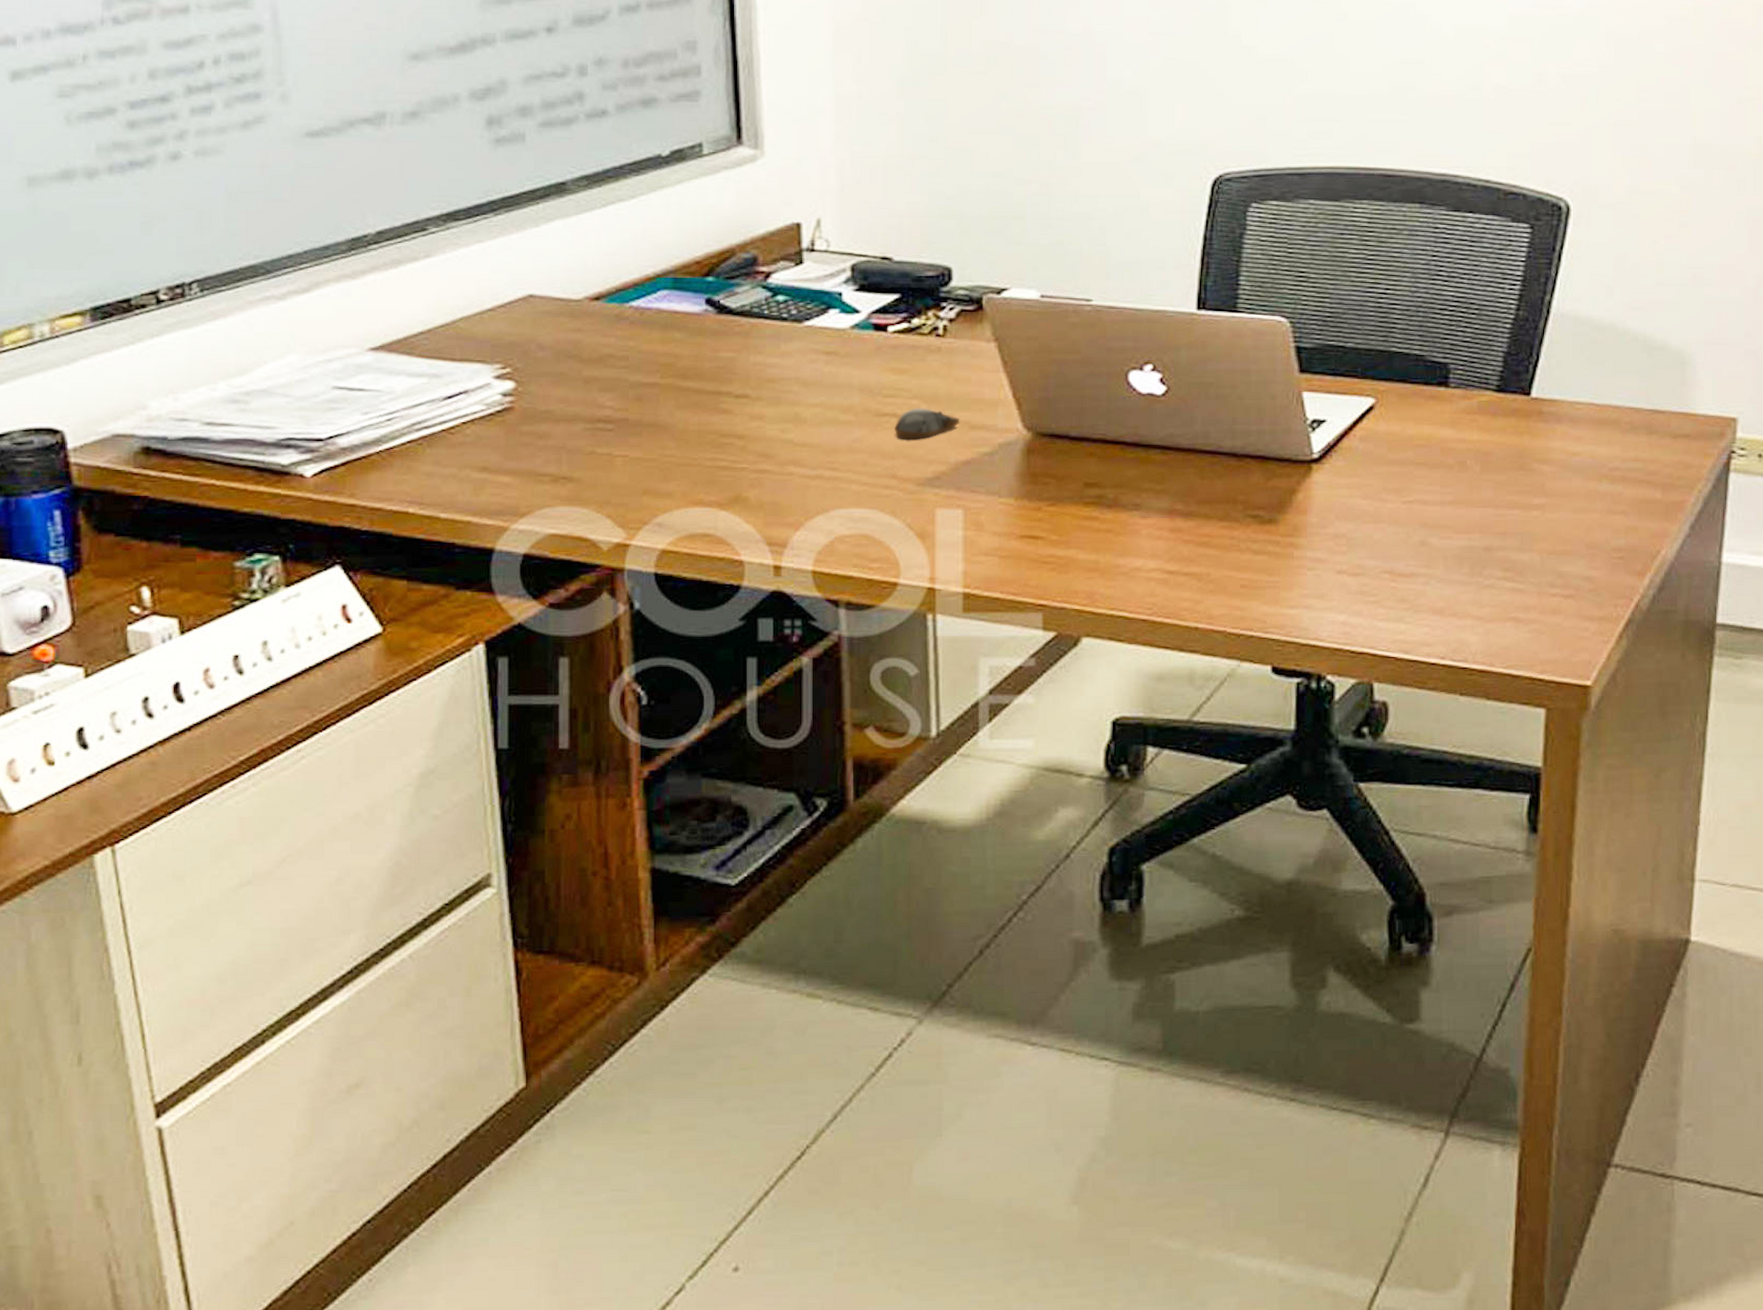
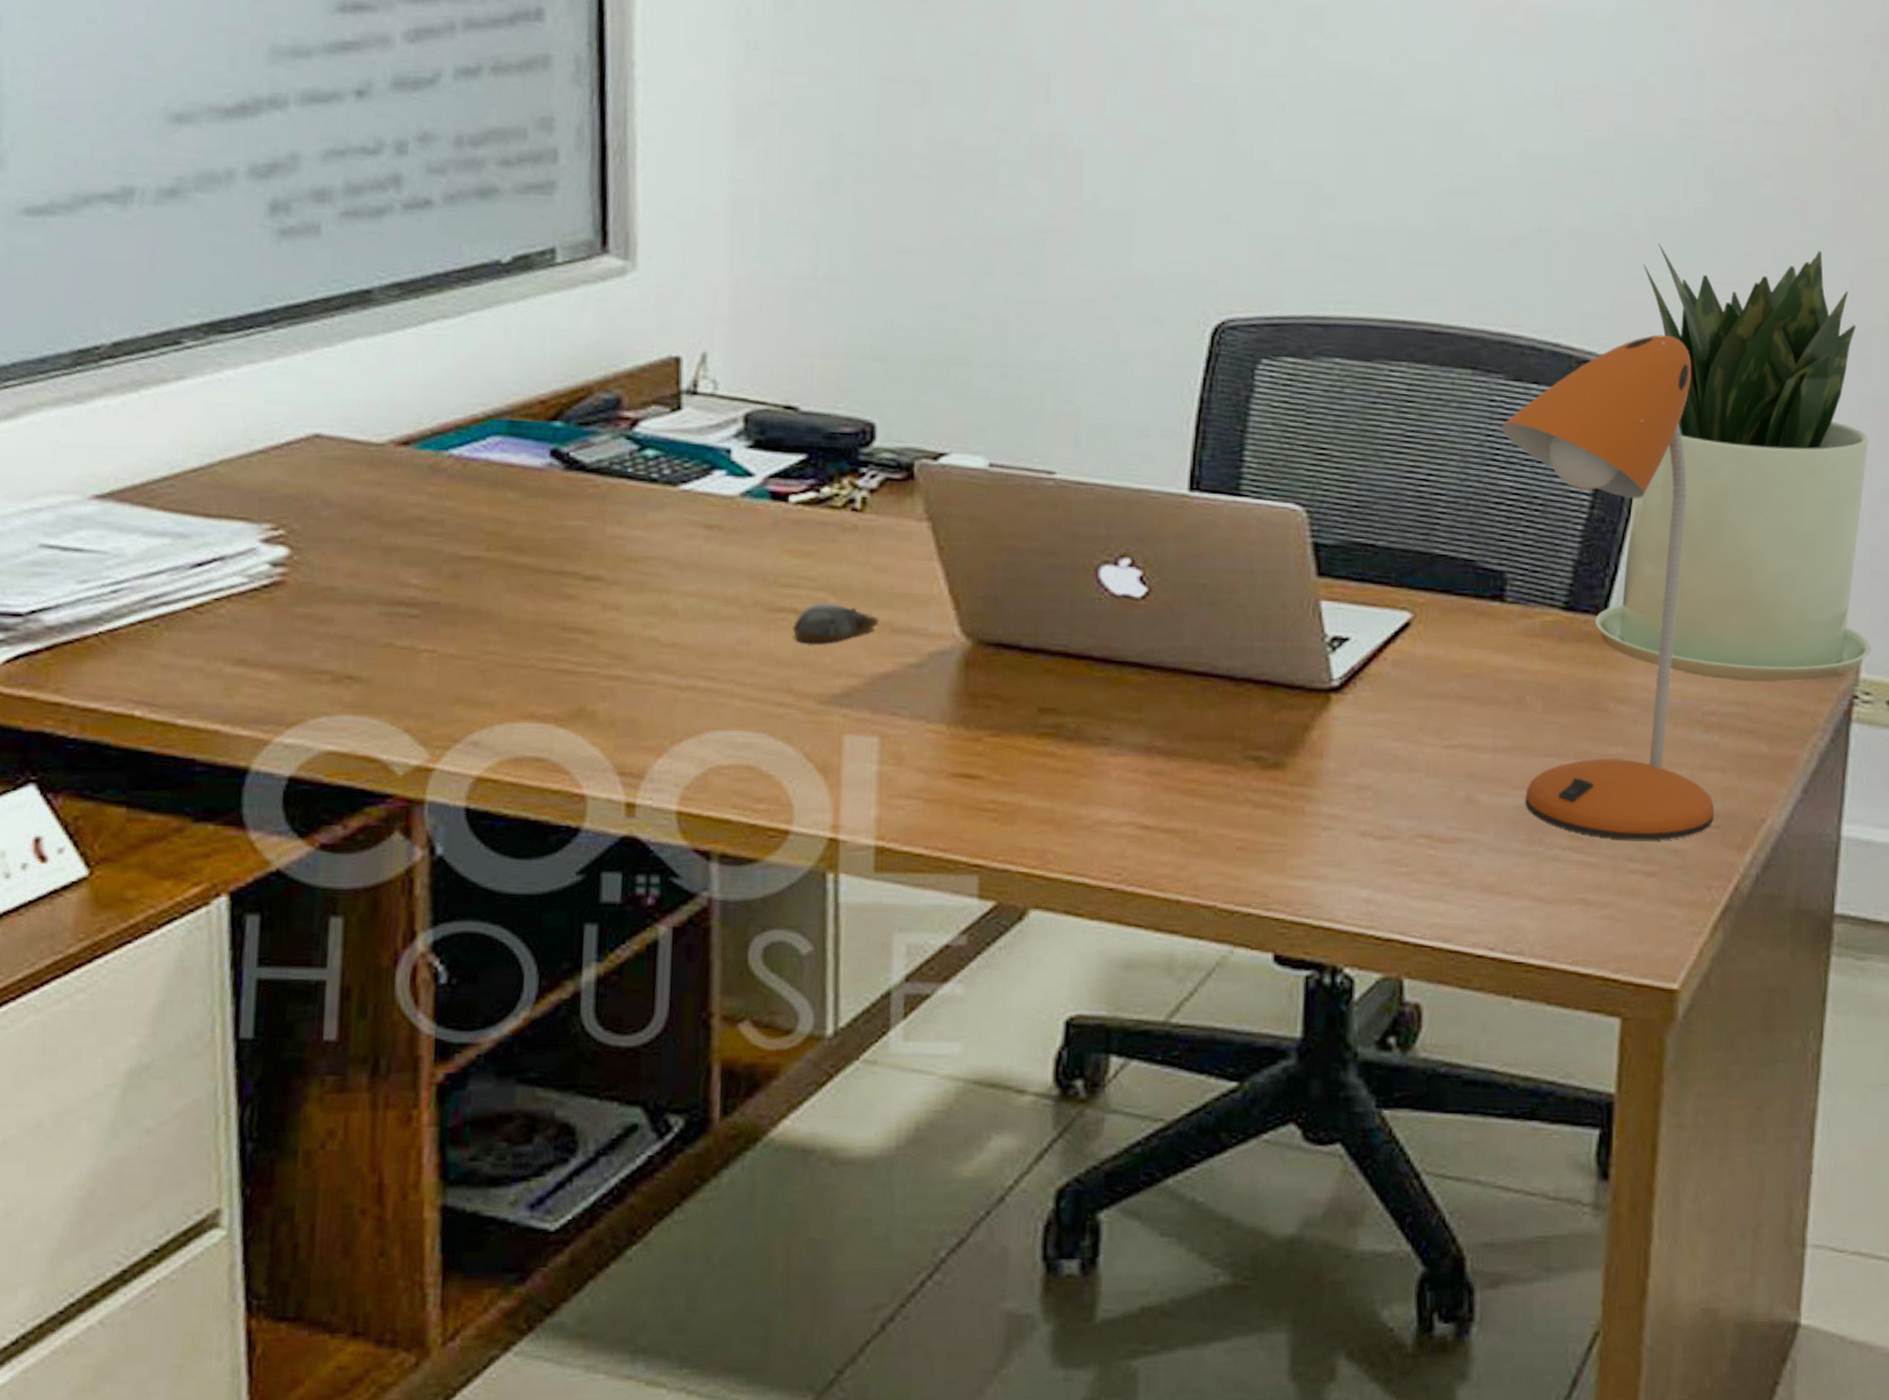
desk lamp: none [1444,169,1619,570] -> present [1501,334,1714,840]
planter: none [1521,94,1746,442] -> present [1595,243,1871,682]

